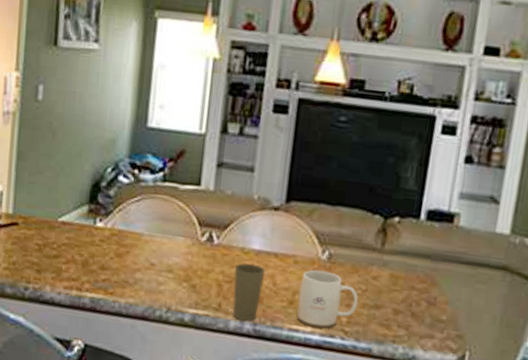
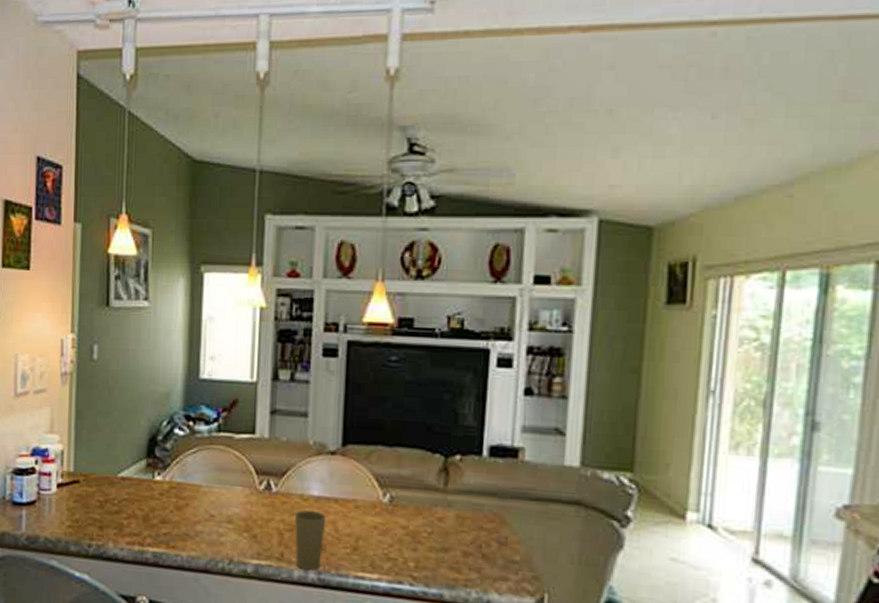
mug: present [297,269,359,329] -> none [361,513,425,575]

